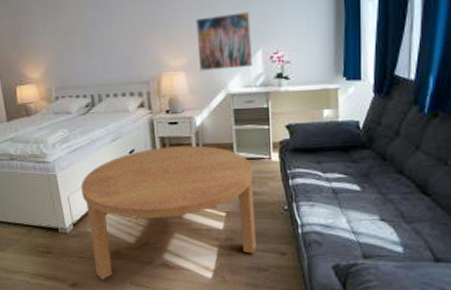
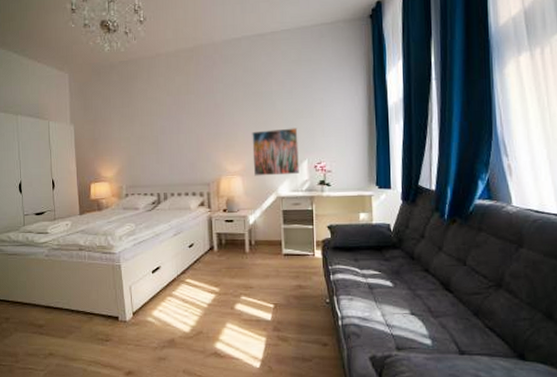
coffee table: present [81,145,257,280] -> none [143,242,301,369]

